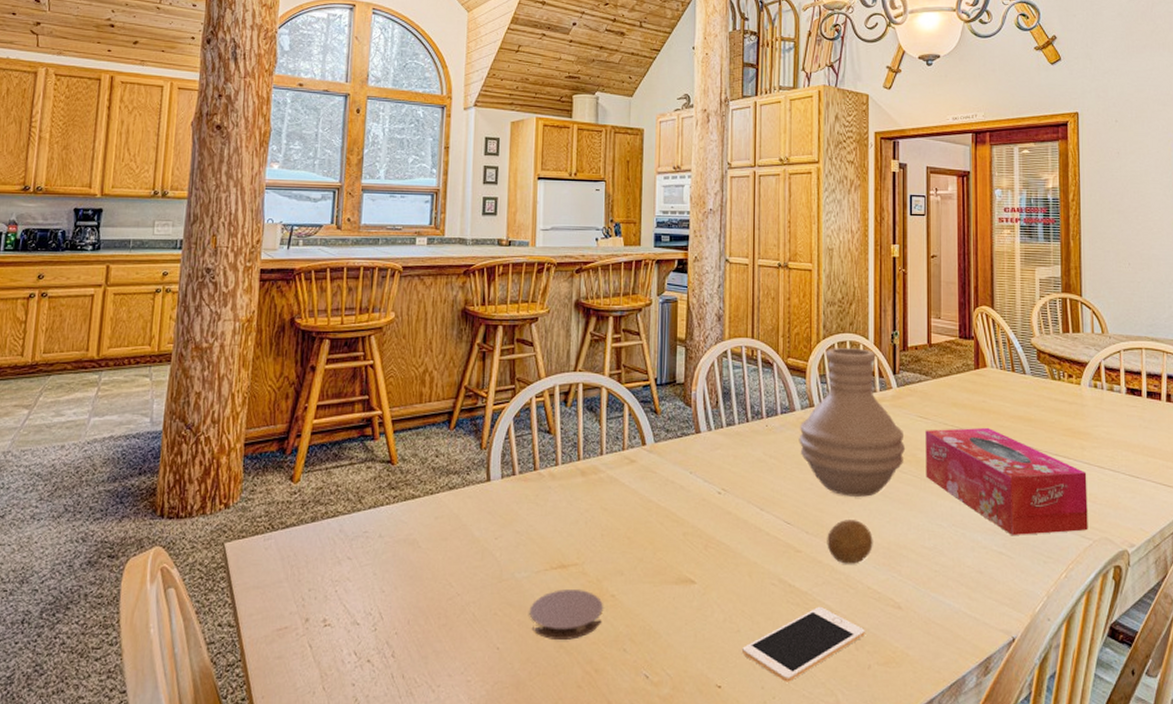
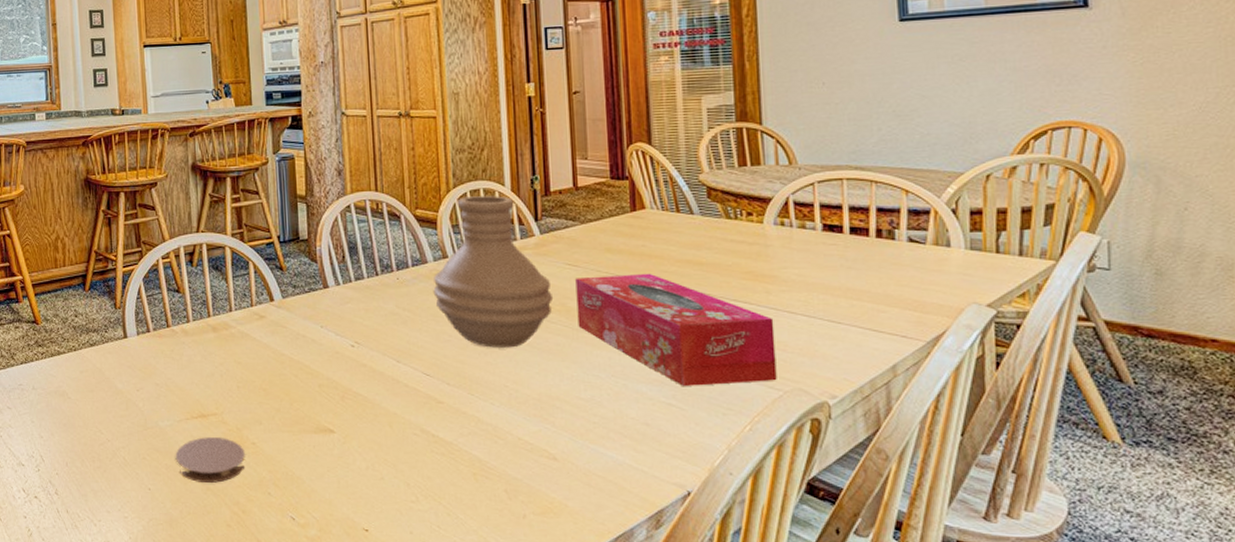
cell phone: present [742,607,865,682] -> none [388,457,518,529]
fruit: present [827,520,873,564] -> none [470,371,522,415]

